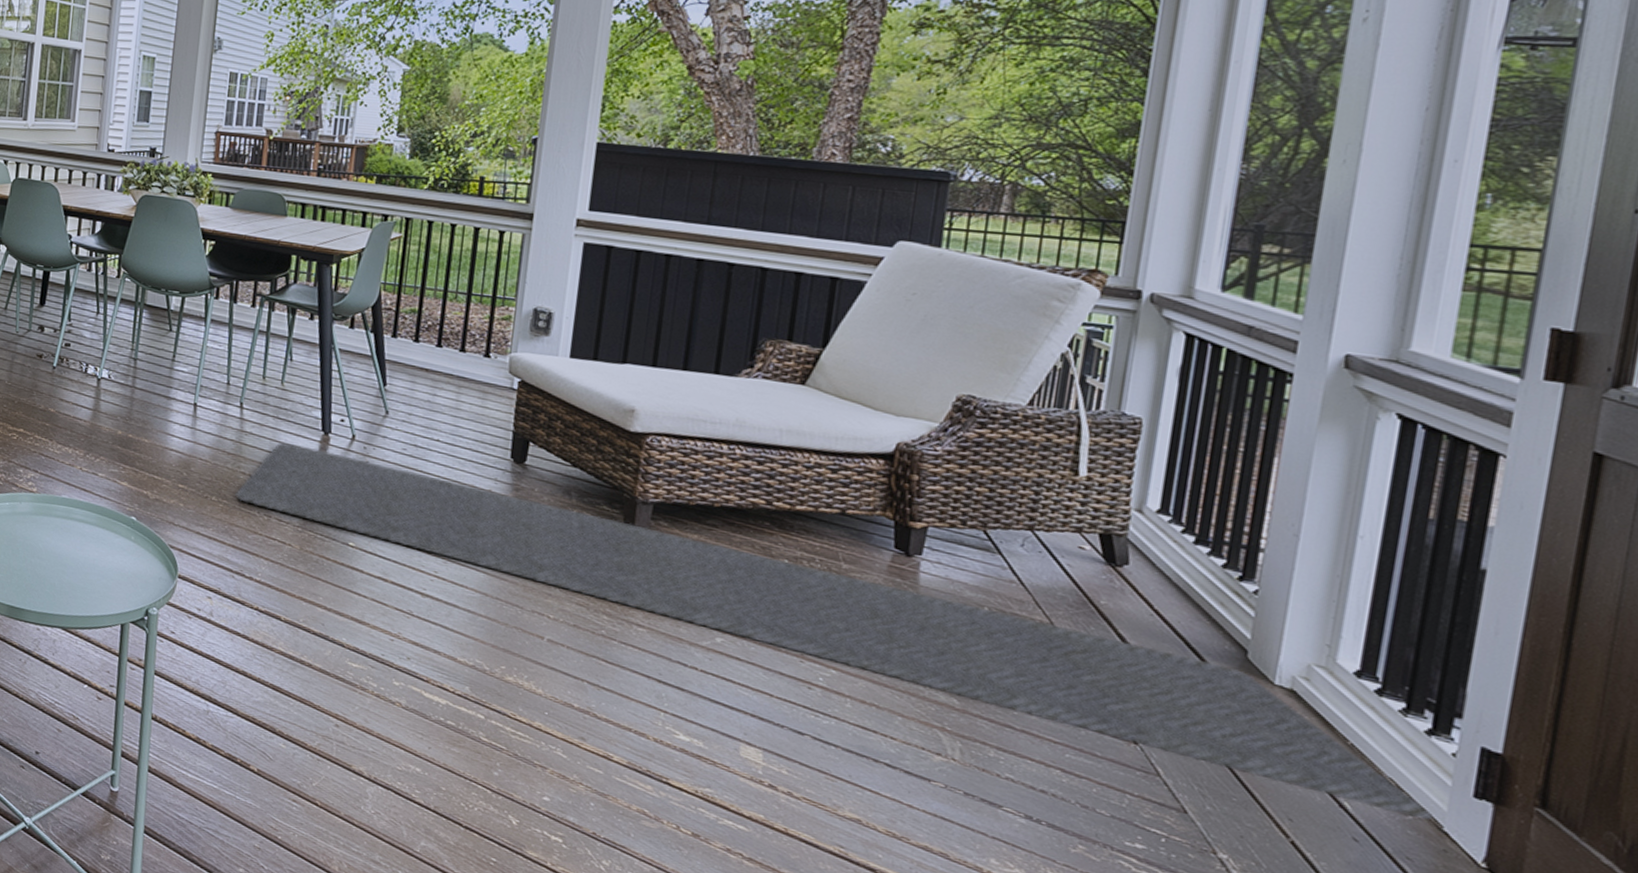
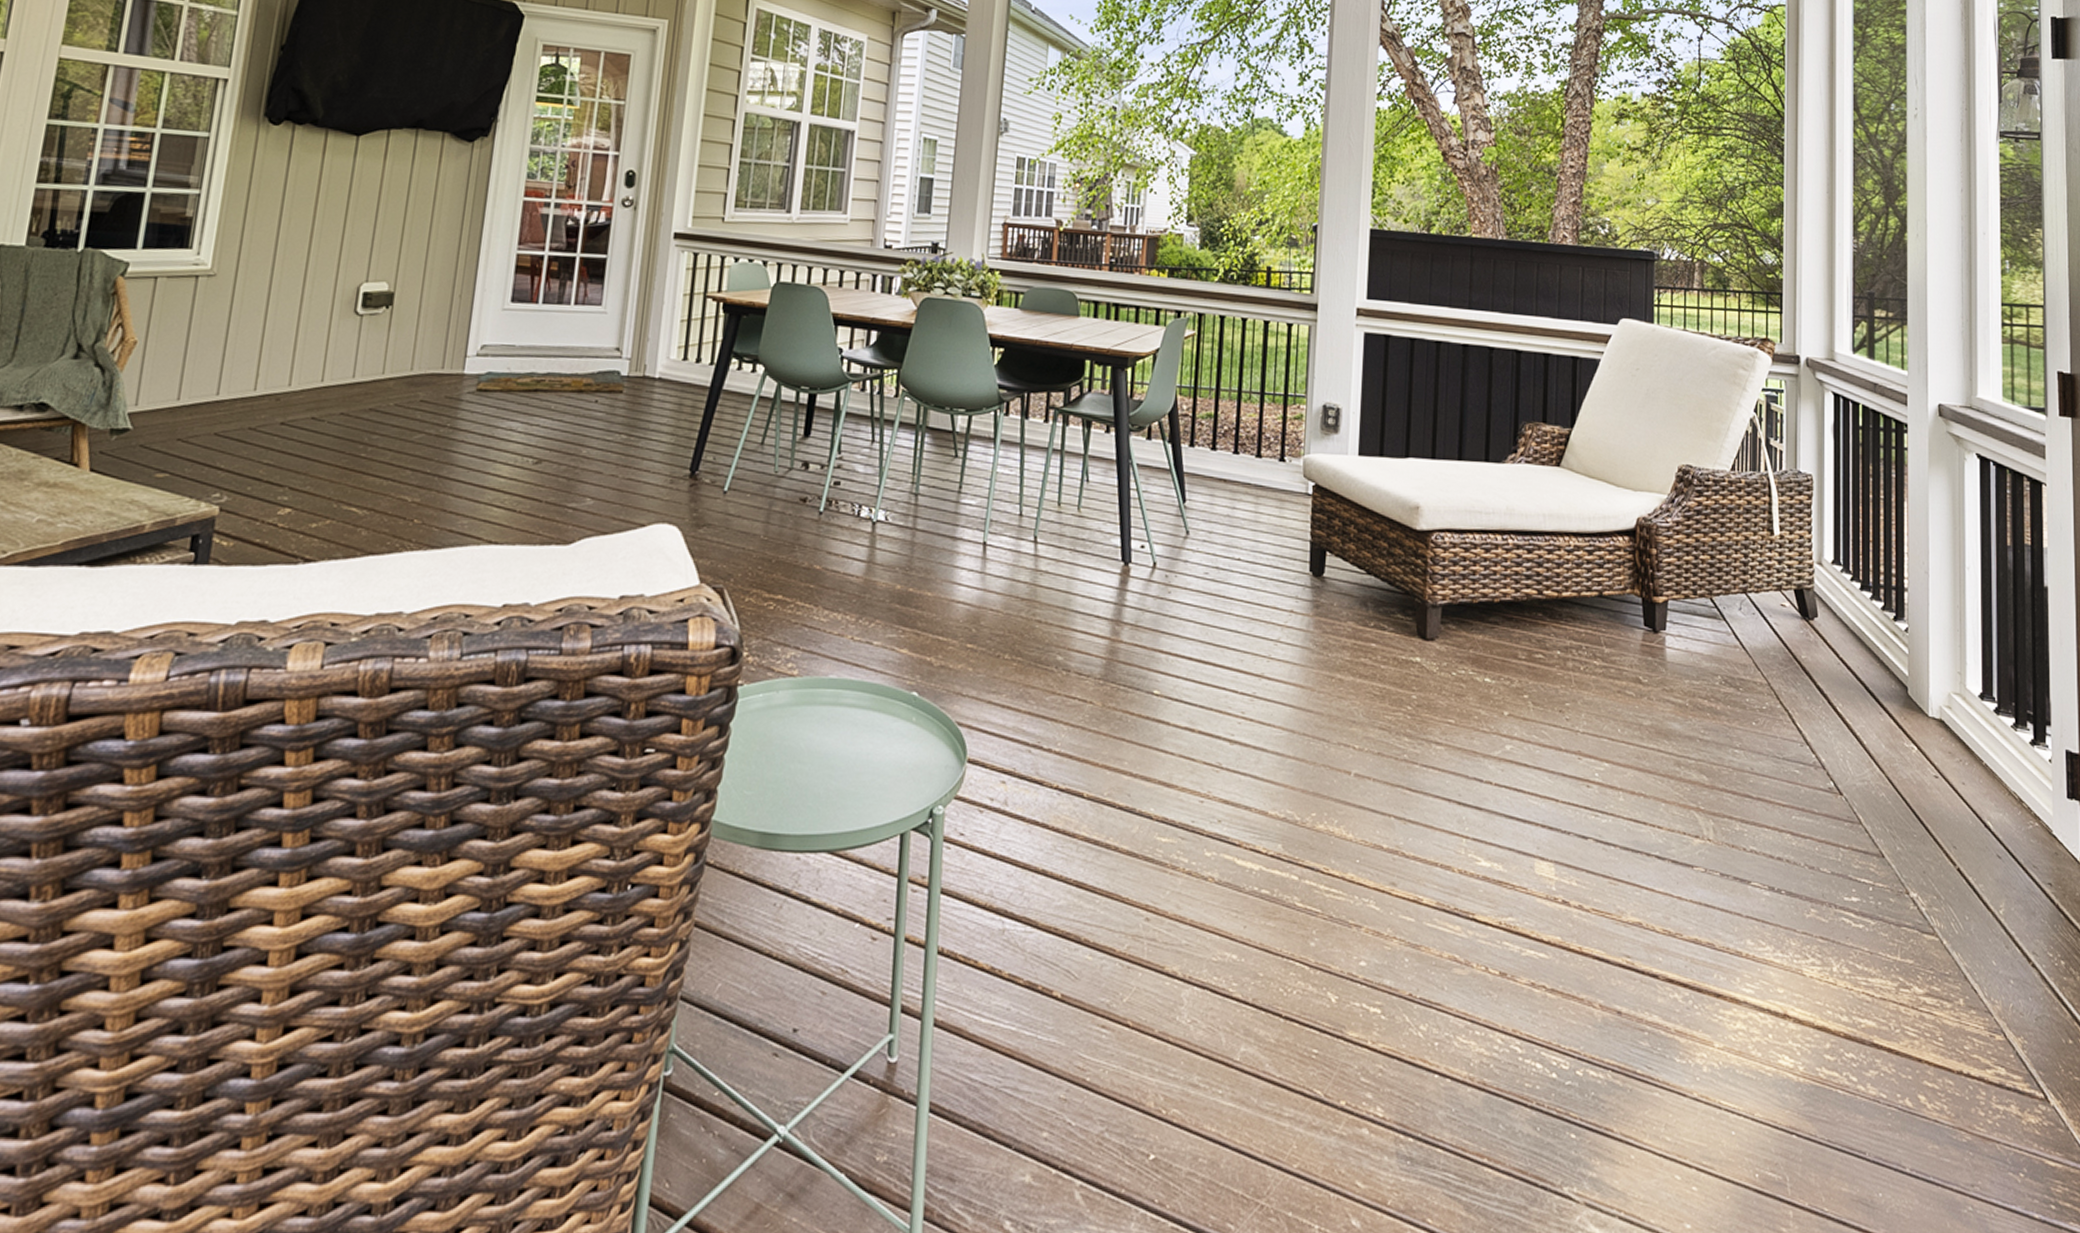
rug: present [235,442,1434,821] -> none [1030,578,2046,827]

